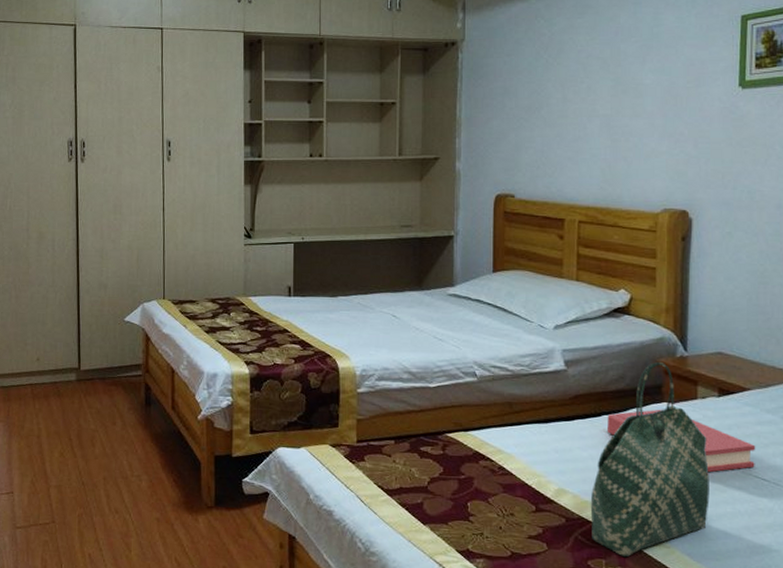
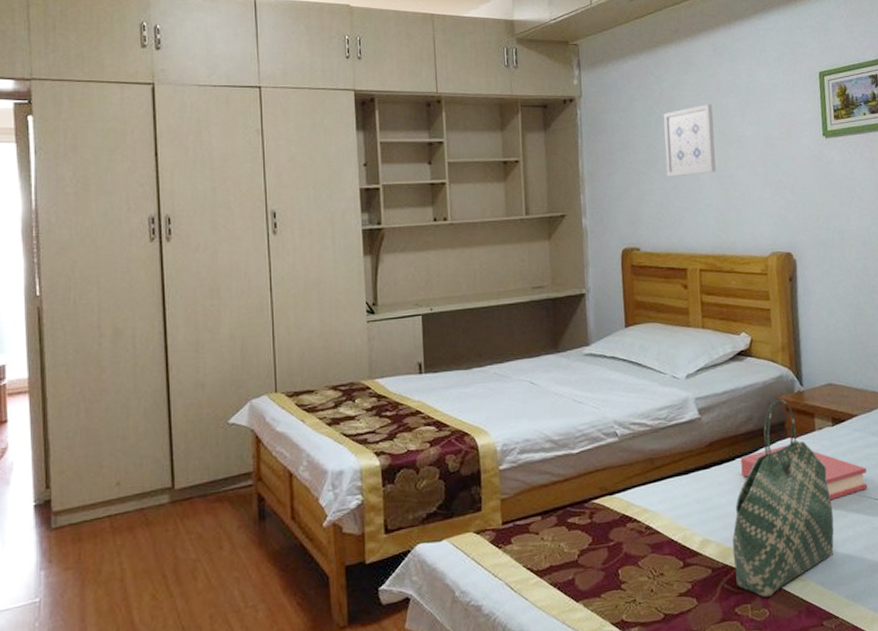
wall art: none [550,49,609,125] -> present [663,104,716,177]

